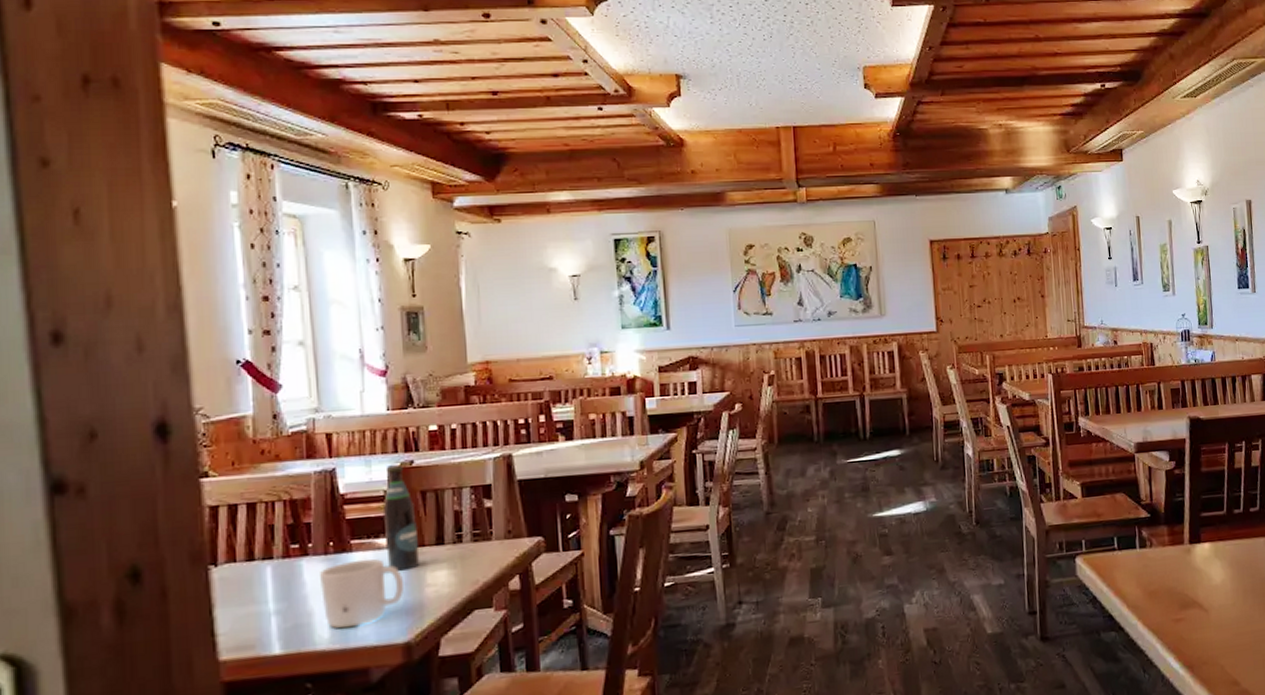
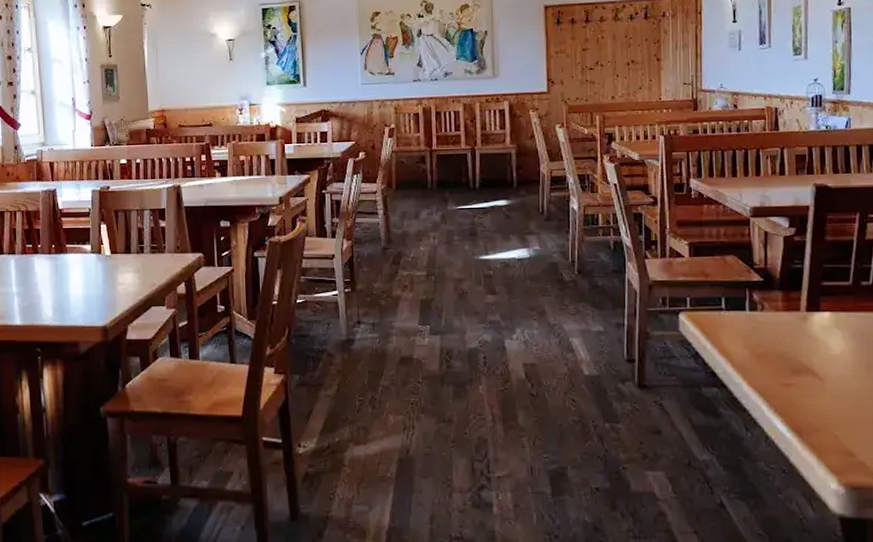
mug: present [320,558,404,629] -> none [46,260,102,311]
bottle: present [382,465,420,571] -> none [88,189,114,271]

